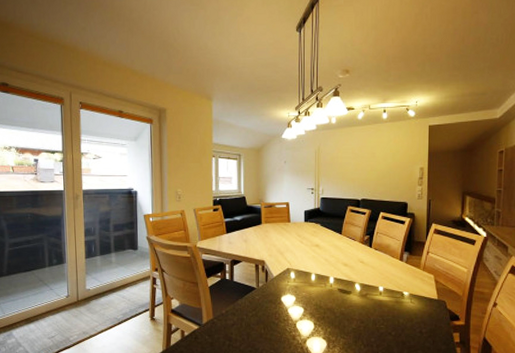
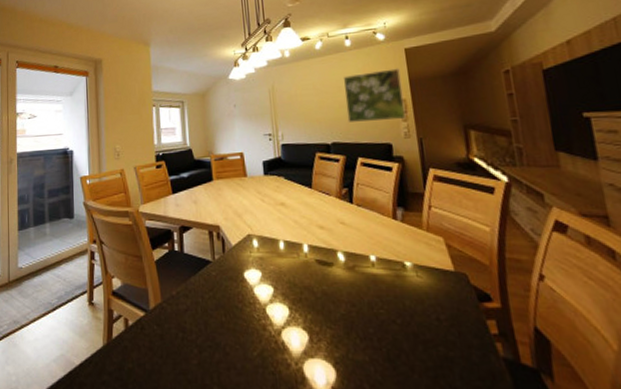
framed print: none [376,141,422,184] -> present [343,68,406,122]

